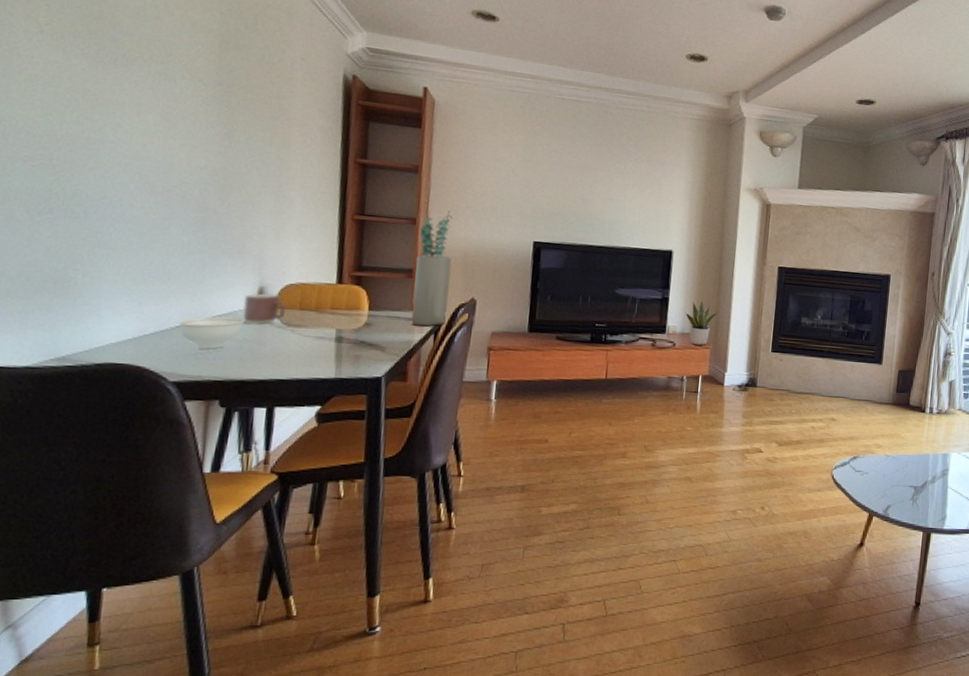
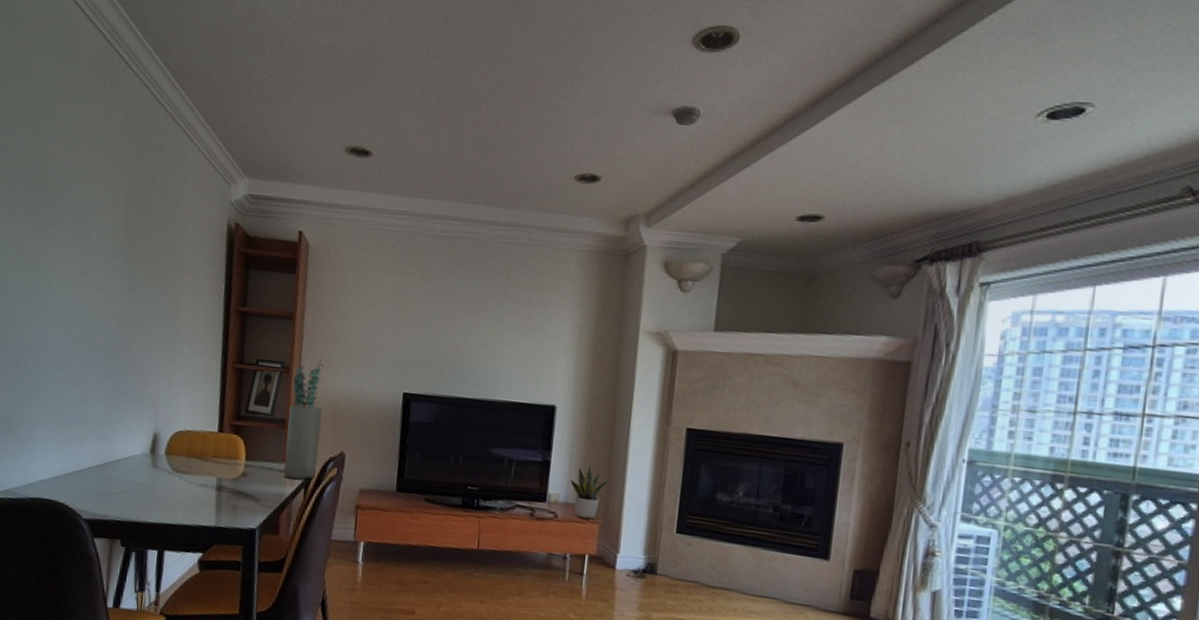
bowl: present [179,317,245,350] -> none [91,460,142,491]
mug: present [243,293,286,325] -> none [140,439,175,470]
picture frame: none [367,210,412,267] -> present [245,358,286,417]

